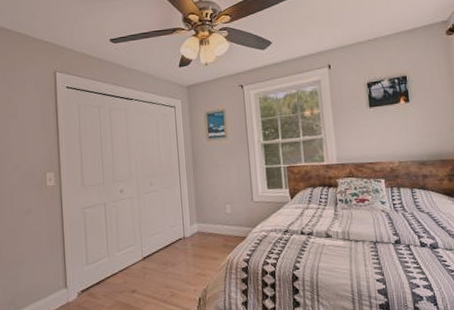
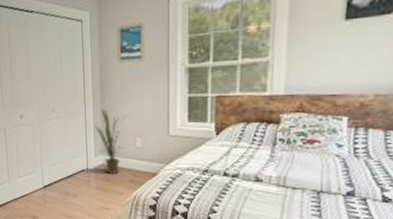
house plant: none [189,179,217,241] -> present [95,107,127,174]

